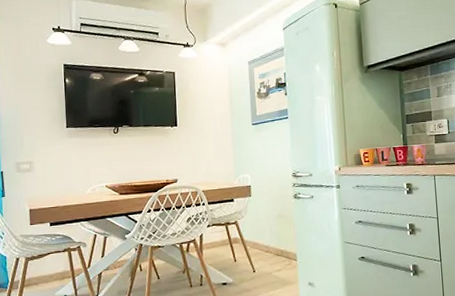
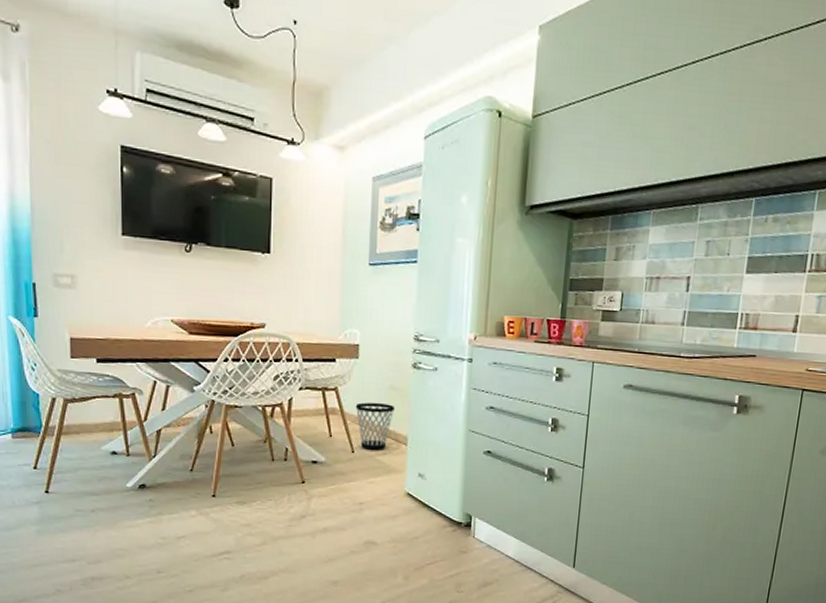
wastebasket: none [252,229,284,268] -> present [355,402,396,450]

